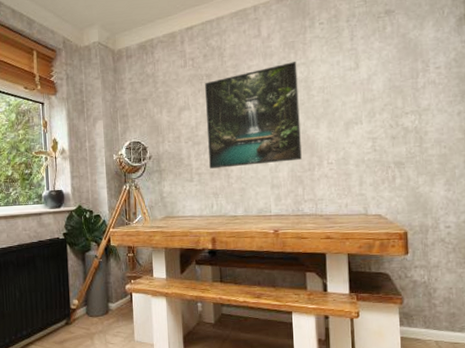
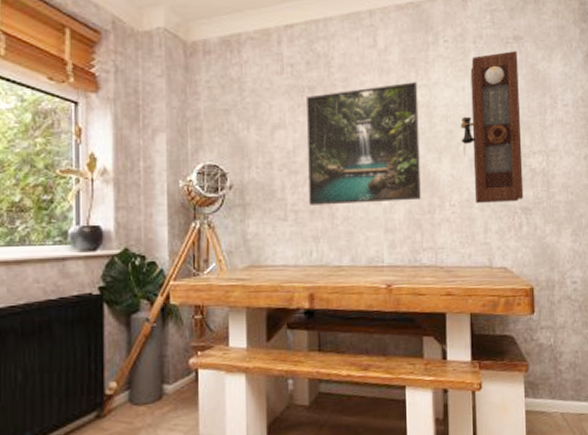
pendulum clock: none [336,24,397,161] -> present [460,51,524,204]

